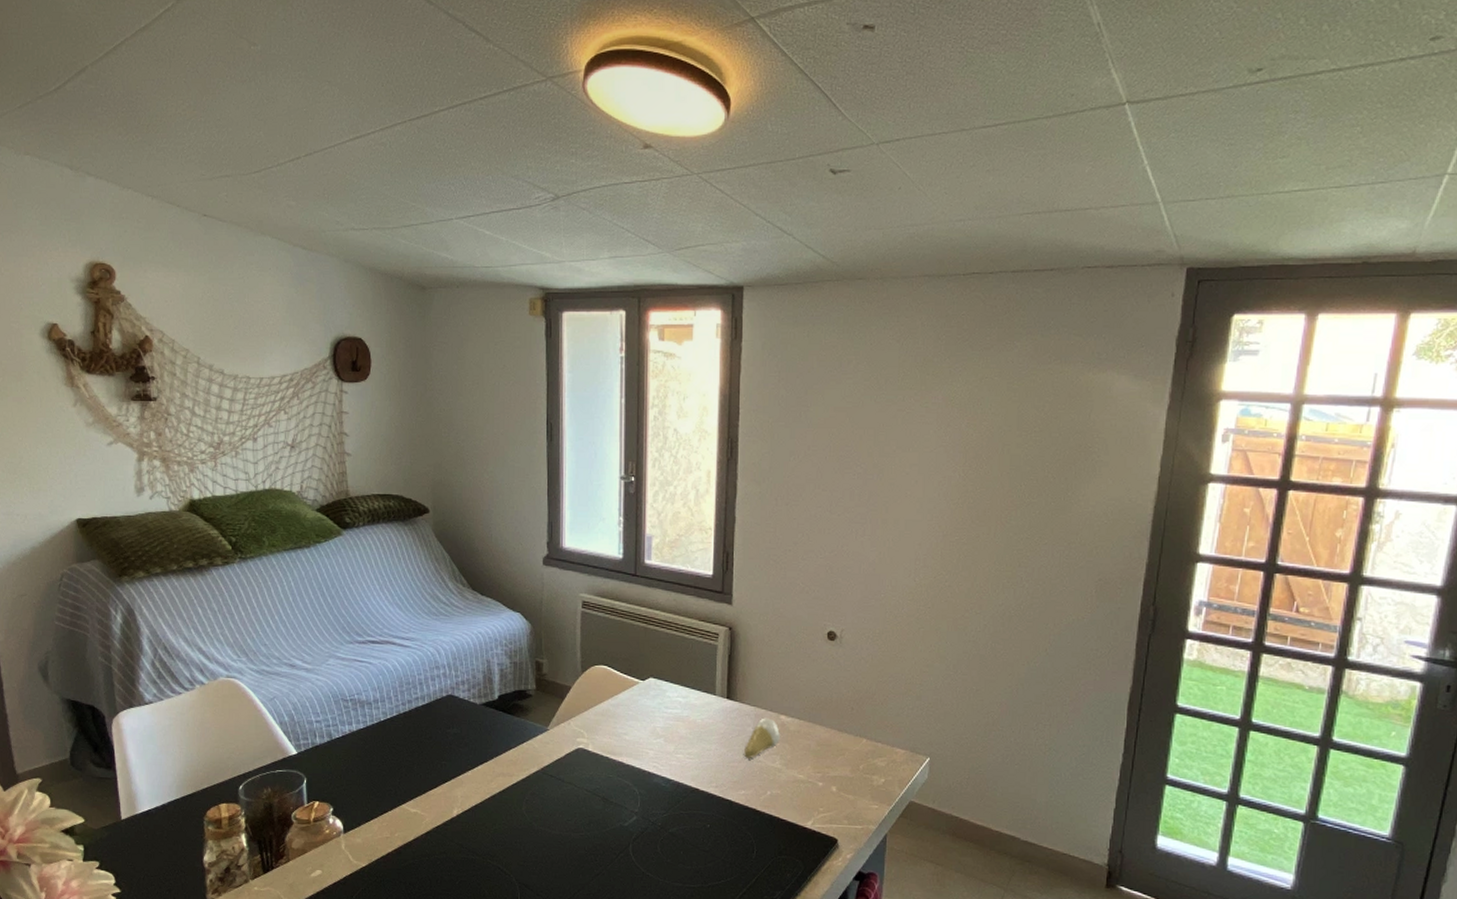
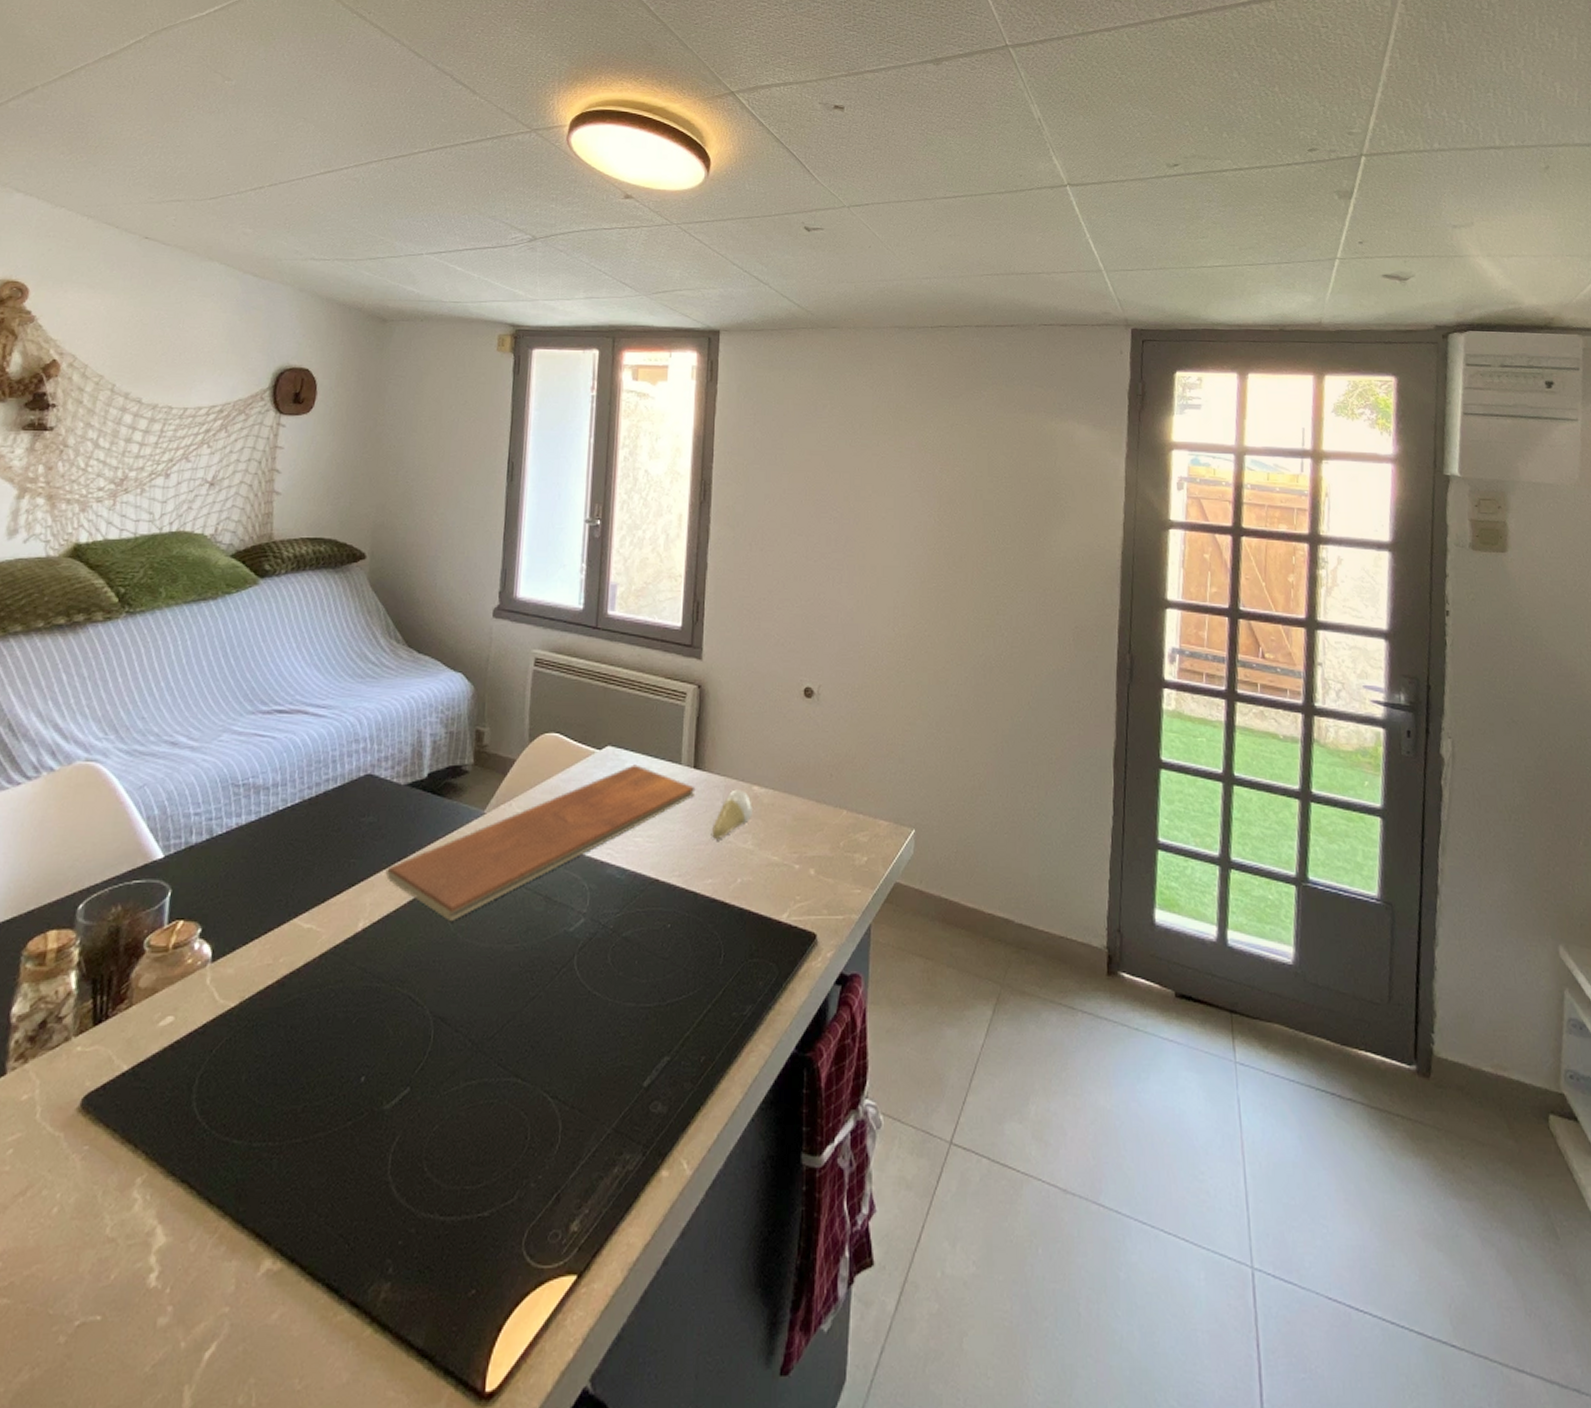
chopping board: none [471,694,729,814] -> present [385,764,696,922]

